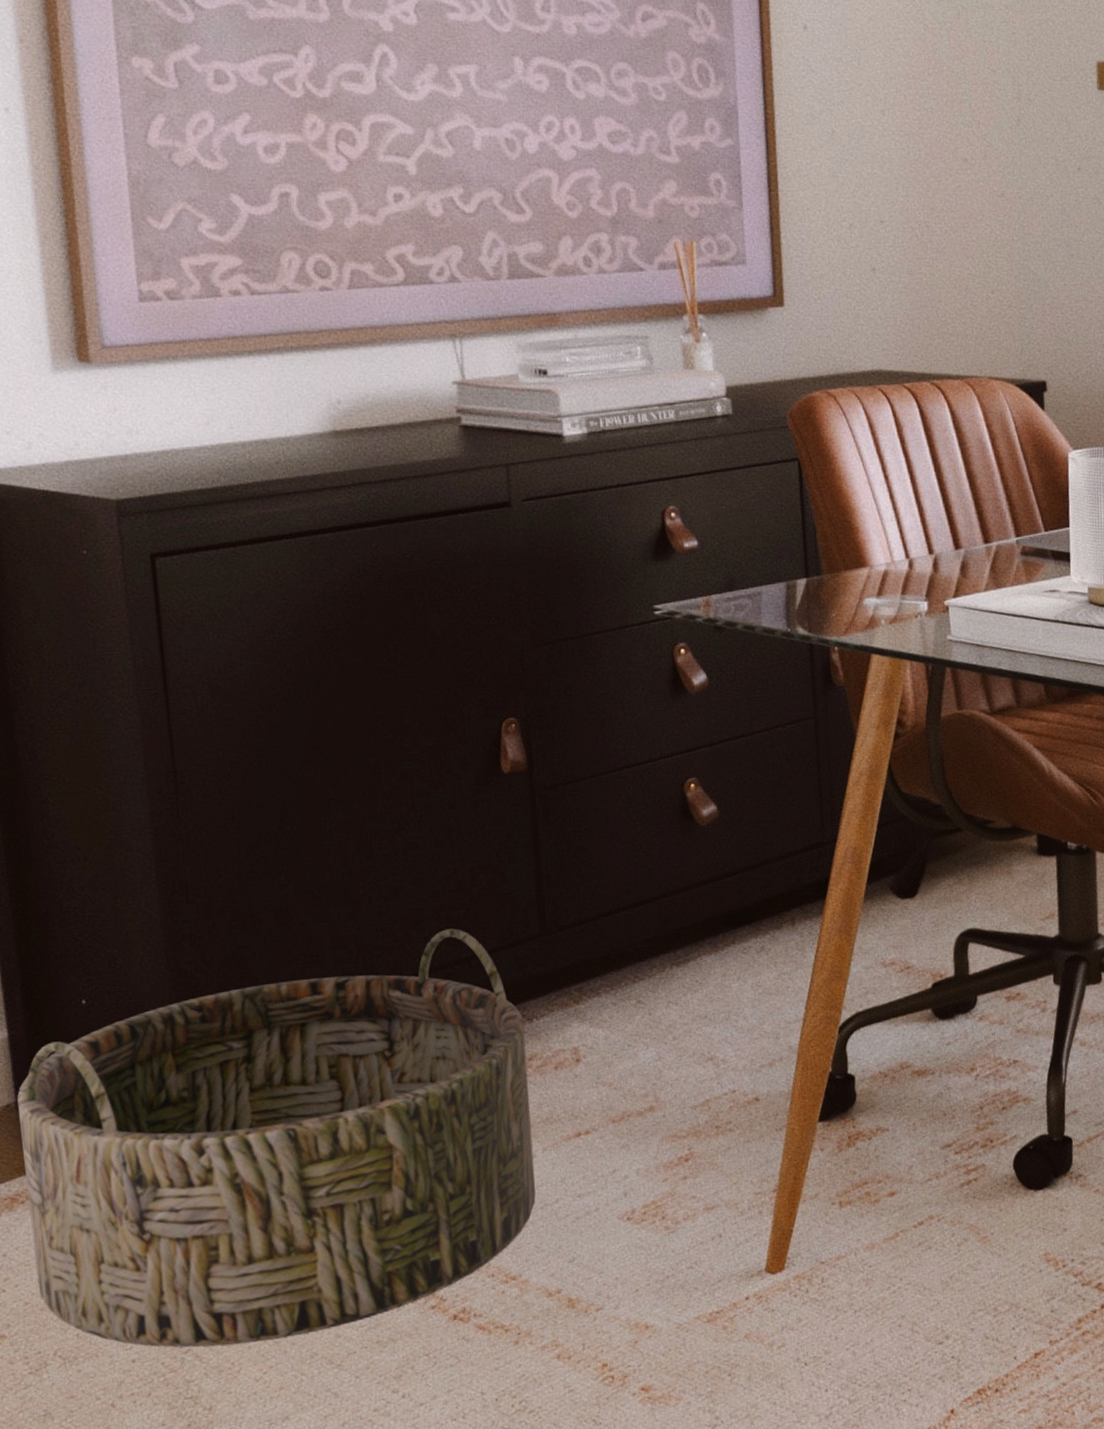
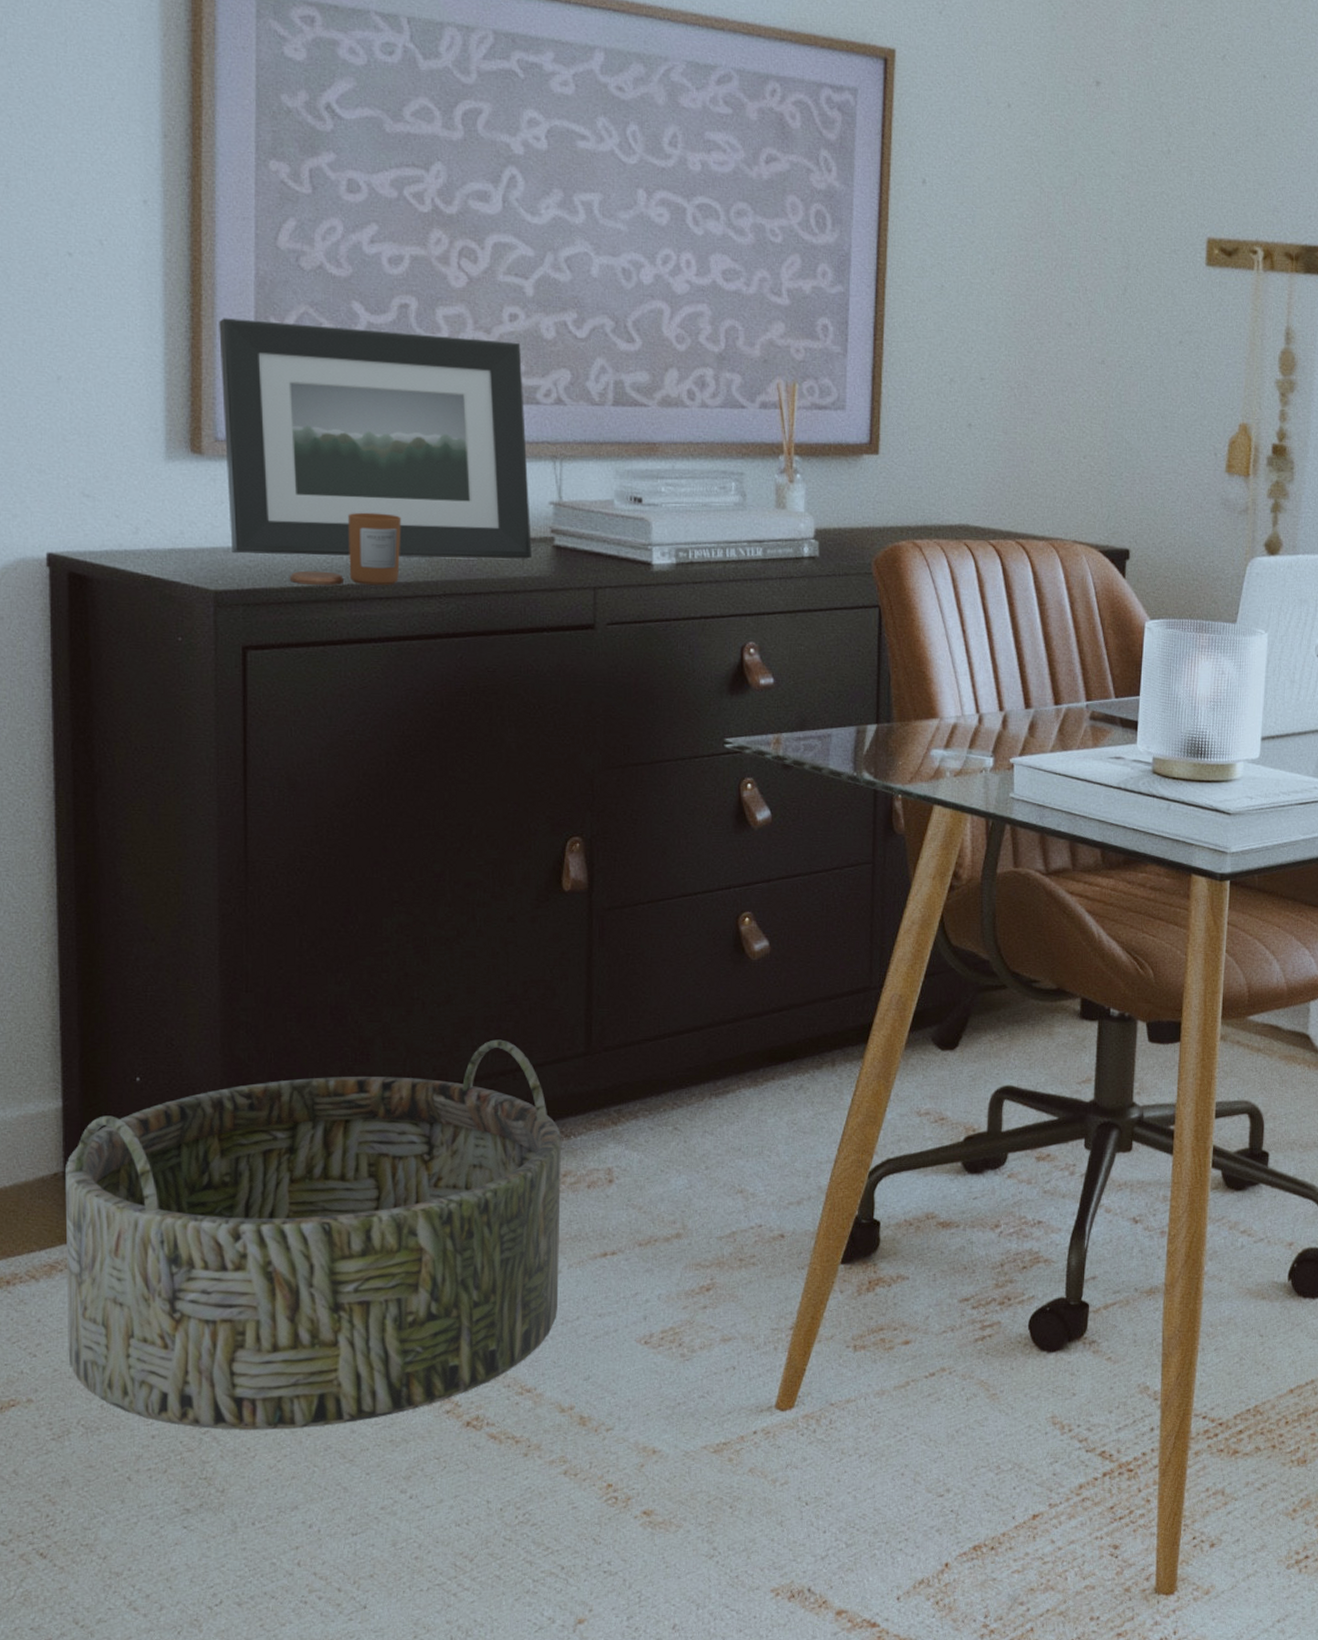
picture frame: none [95,221,439,461] -> present [219,318,532,560]
candle: none [192,407,305,487] -> present [289,512,401,586]

